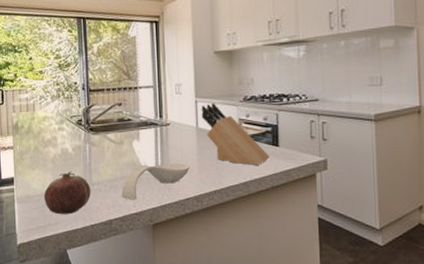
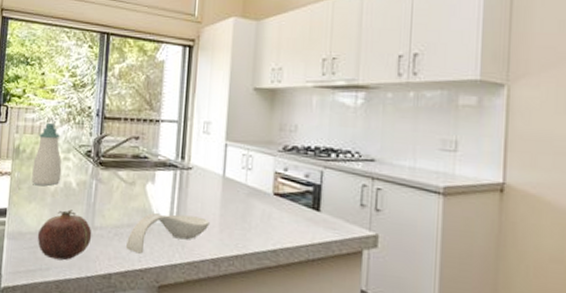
soap bottle: none [32,99,58,154] -> present [31,122,62,186]
knife block: present [201,102,271,165] -> none [230,148,309,231]

